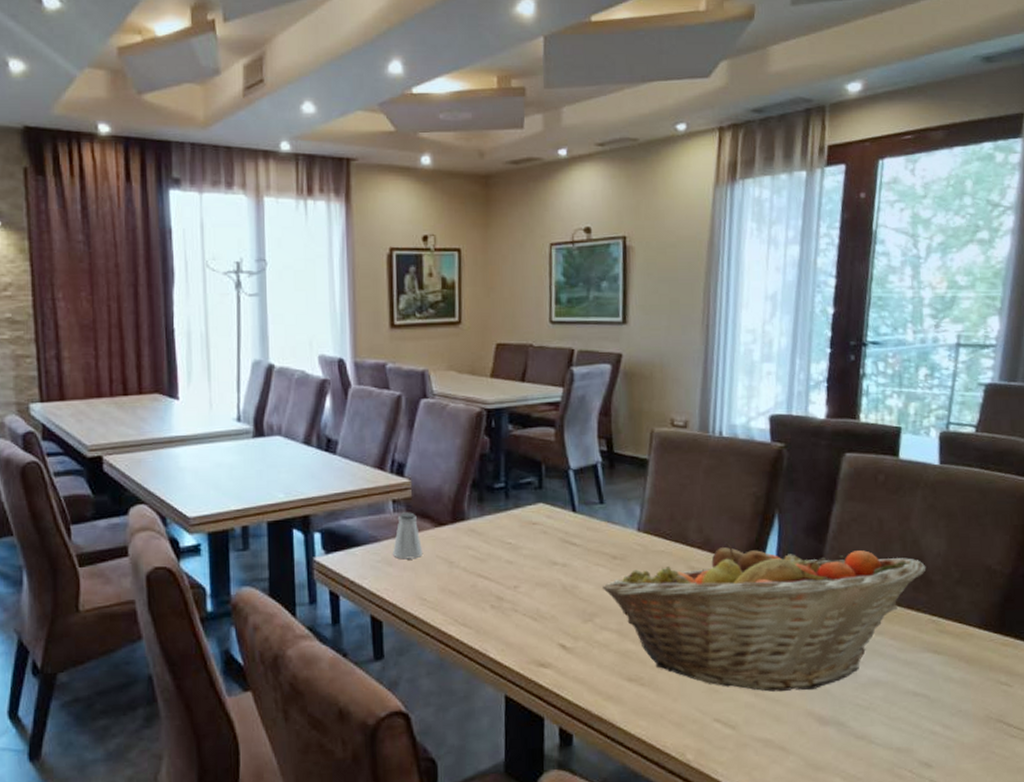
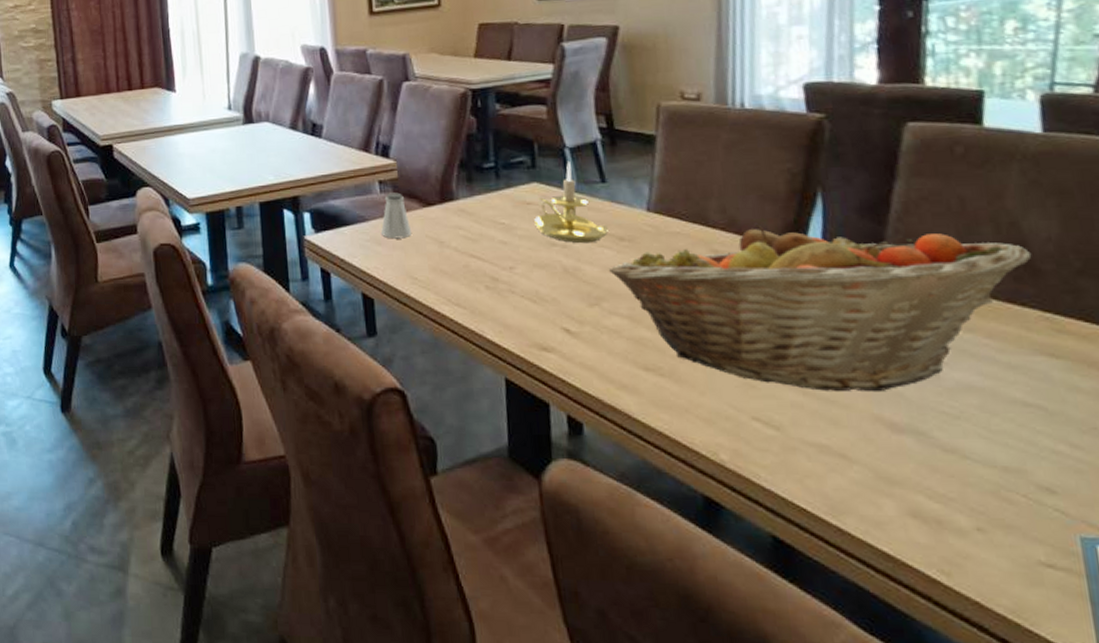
candle holder: none [539,482,604,562] -> present [534,160,608,244]

